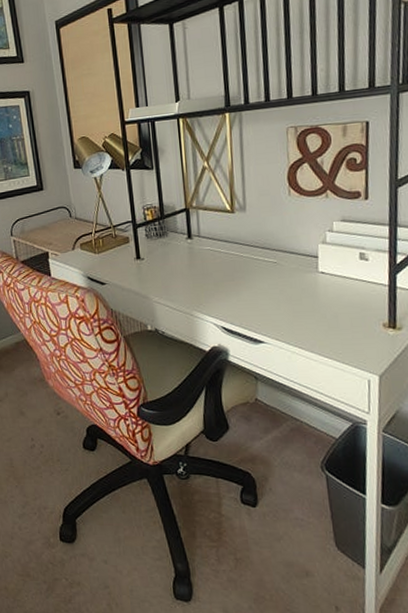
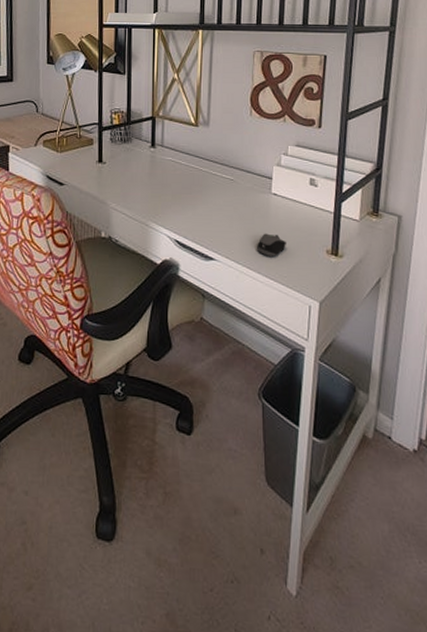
computer mouse: none [307,312,339,335] -> present [257,233,286,257]

